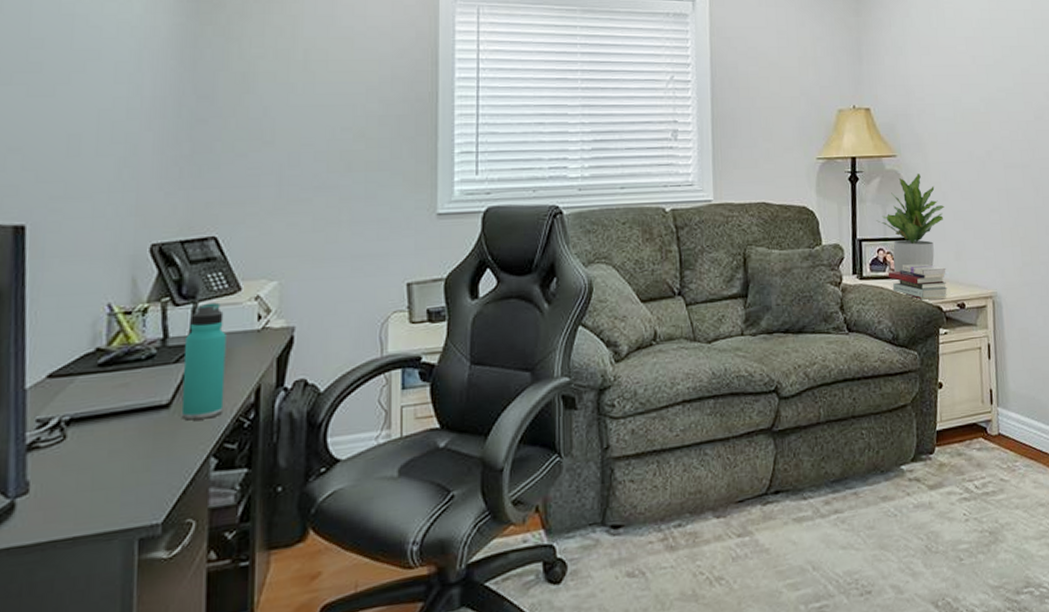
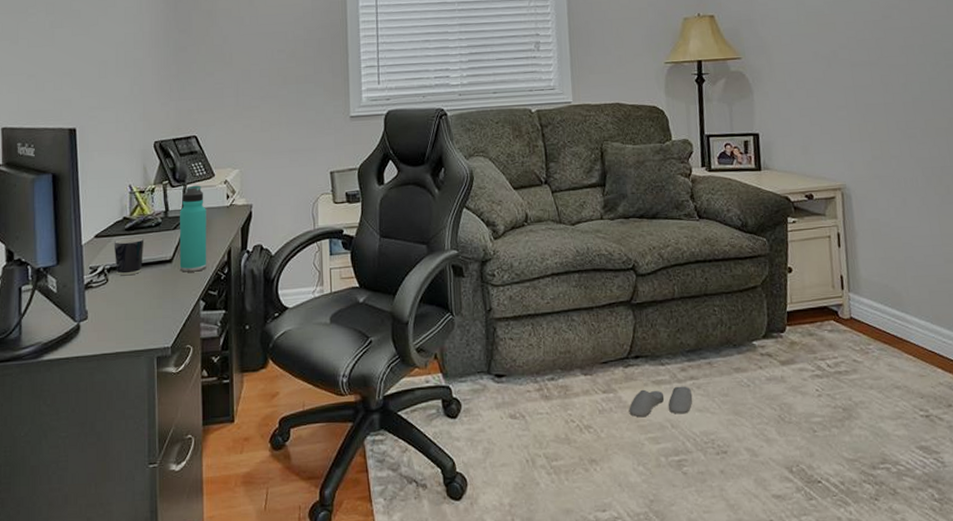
mug: none [77,375,128,430] -> present [113,237,145,276]
slippers: none [766,521,837,562] -> present [629,386,693,418]
potted plant: present [876,174,944,283] -> none [723,74,790,175]
books: present [887,263,948,300] -> none [735,157,795,191]

